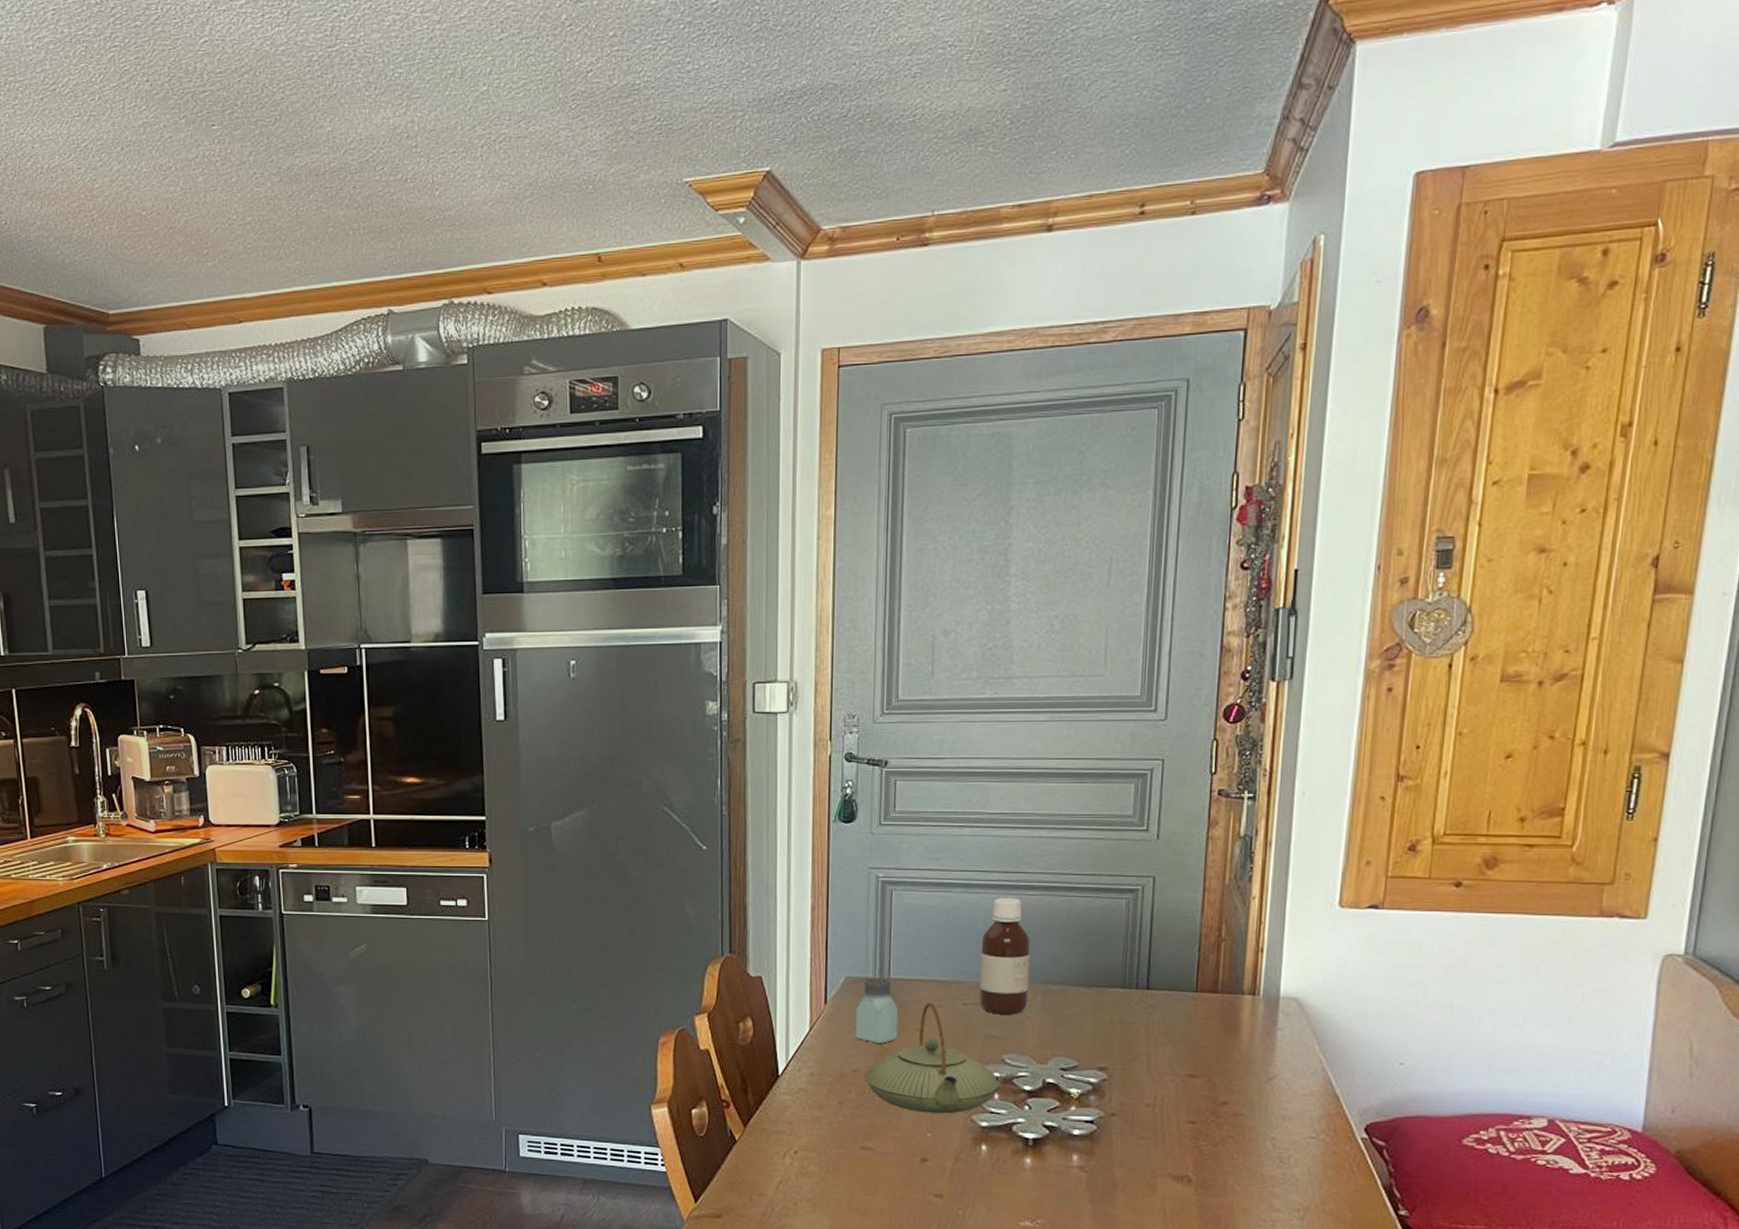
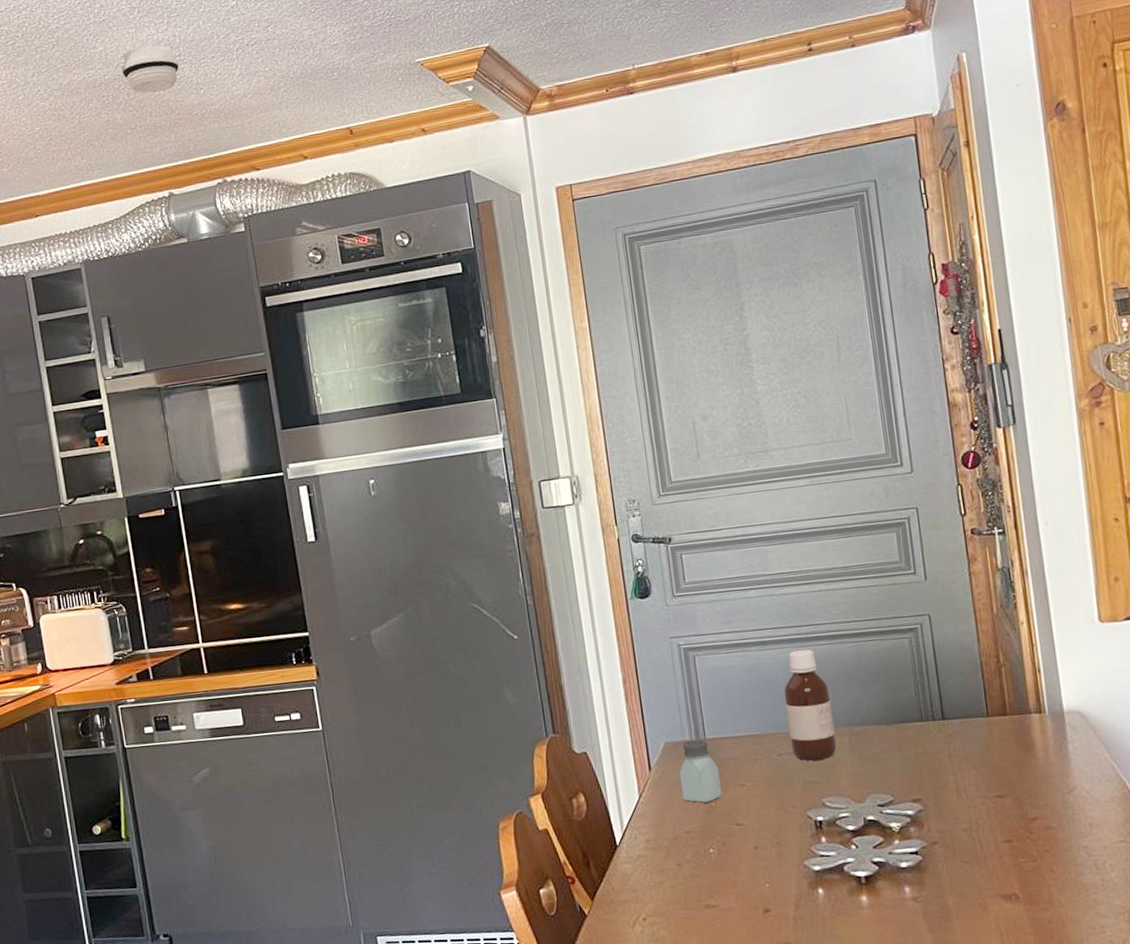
smoke detector: none [350,131,415,189] -> present [122,45,180,93]
teapot: present [865,1002,1000,1114] -> none [698,757,825,865]

